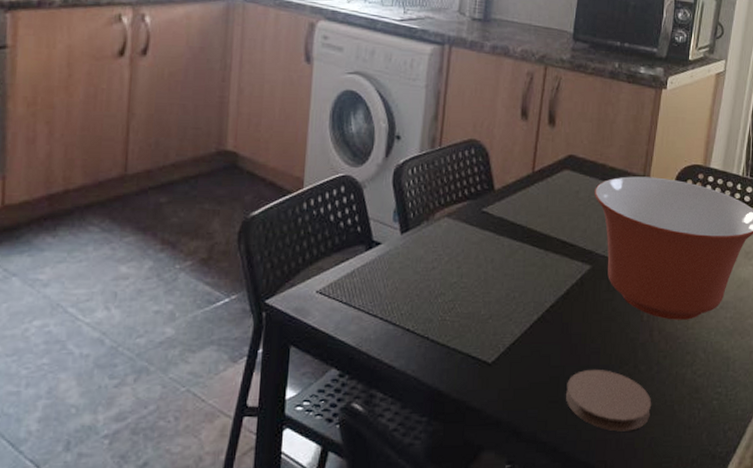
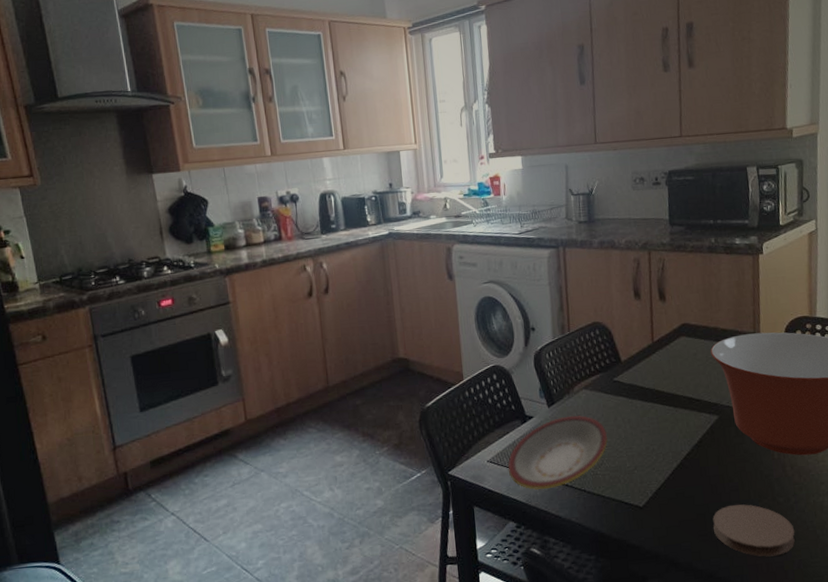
plate: none [340,248,465,333] -> present [508,415,608,490]

